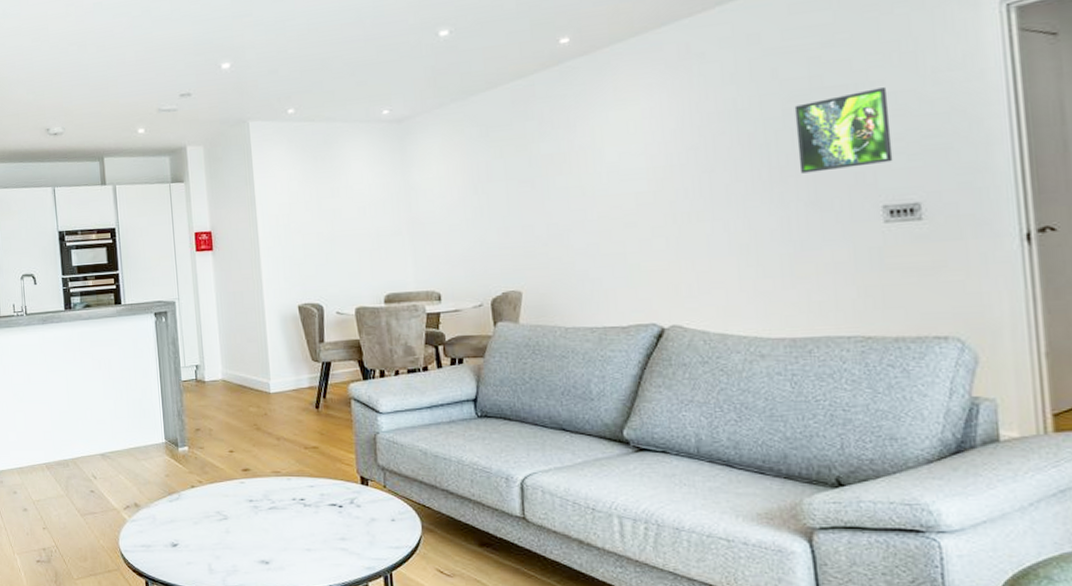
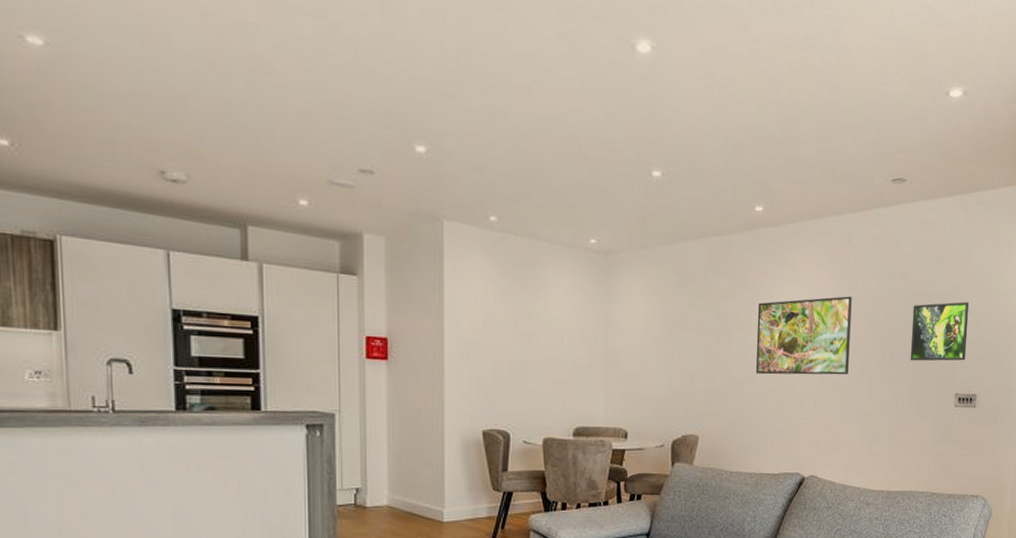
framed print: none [576,112,709,217] -> present [756,296,852,375]

